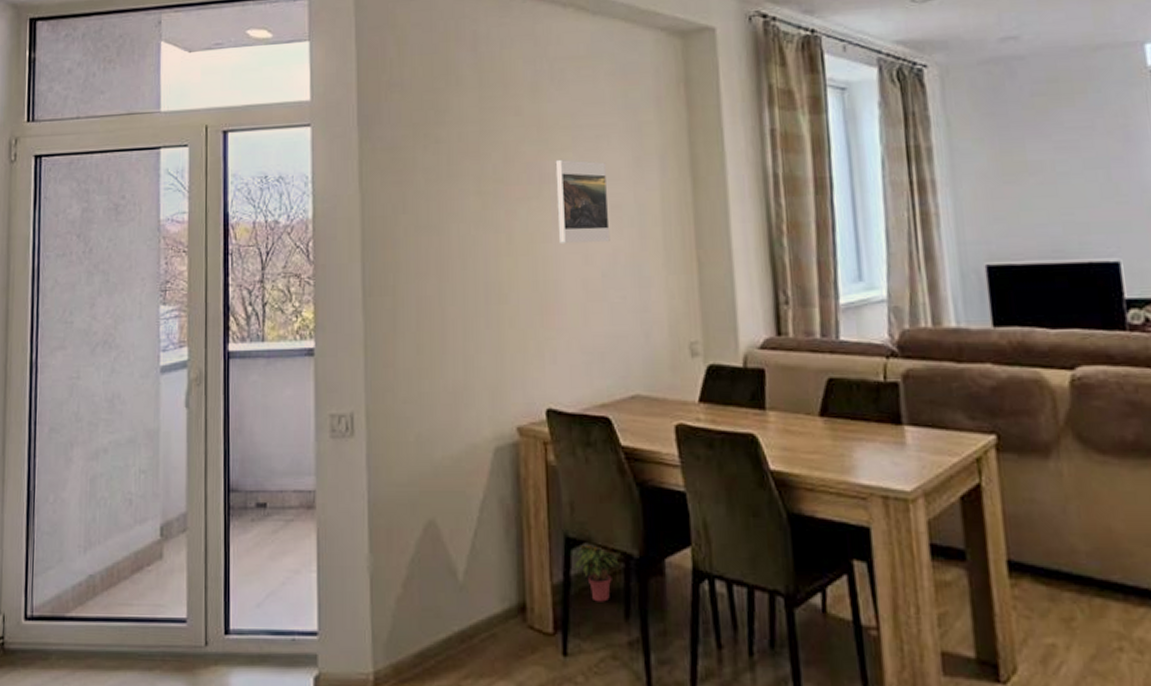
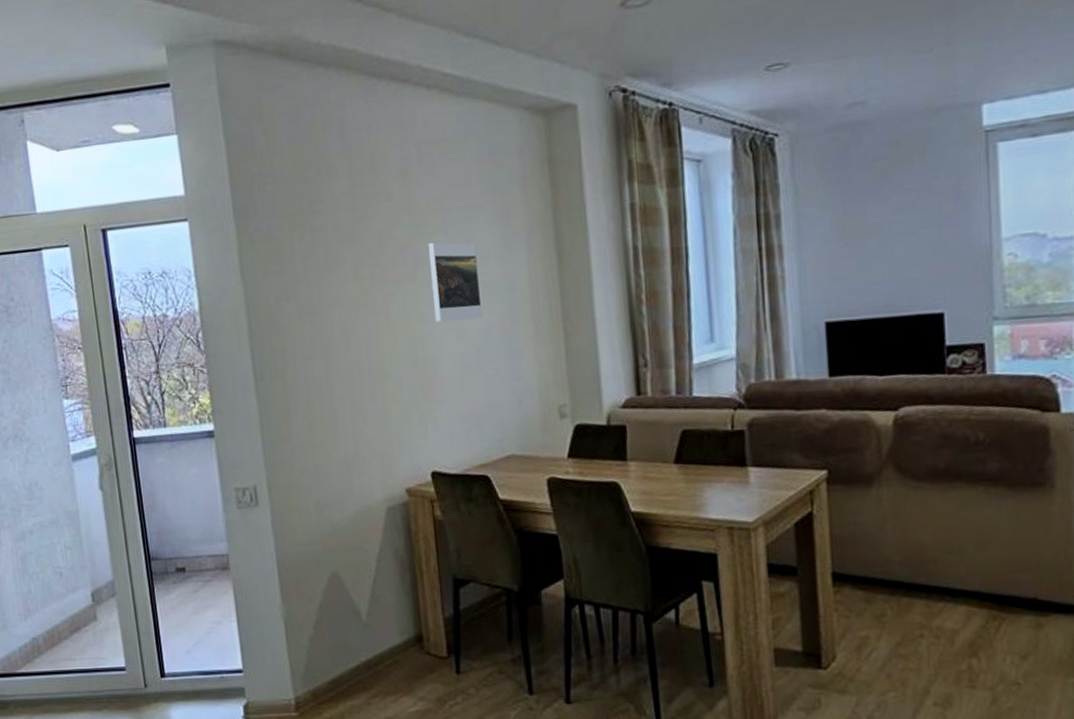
potted plant: present [574,546,621,602] -> none [463,584,503,629]

